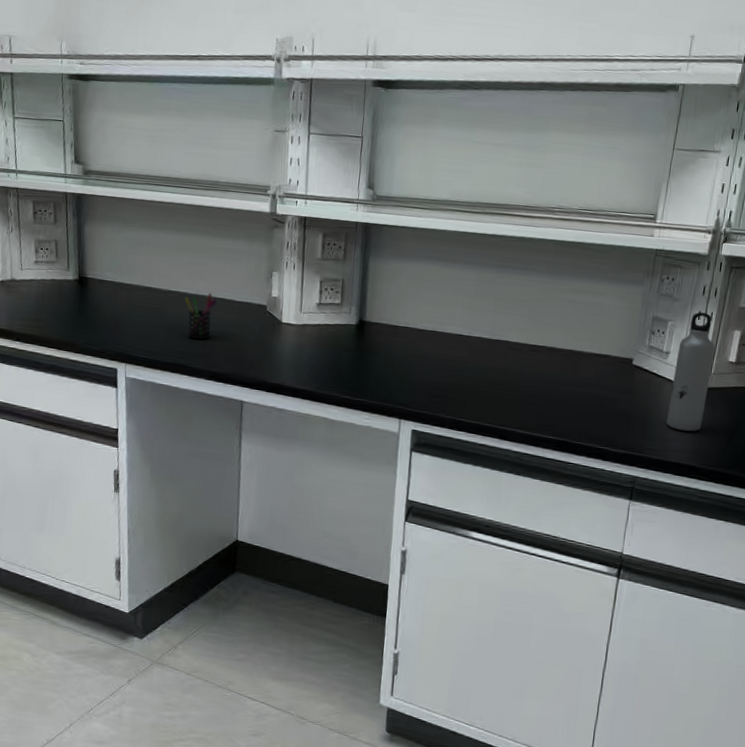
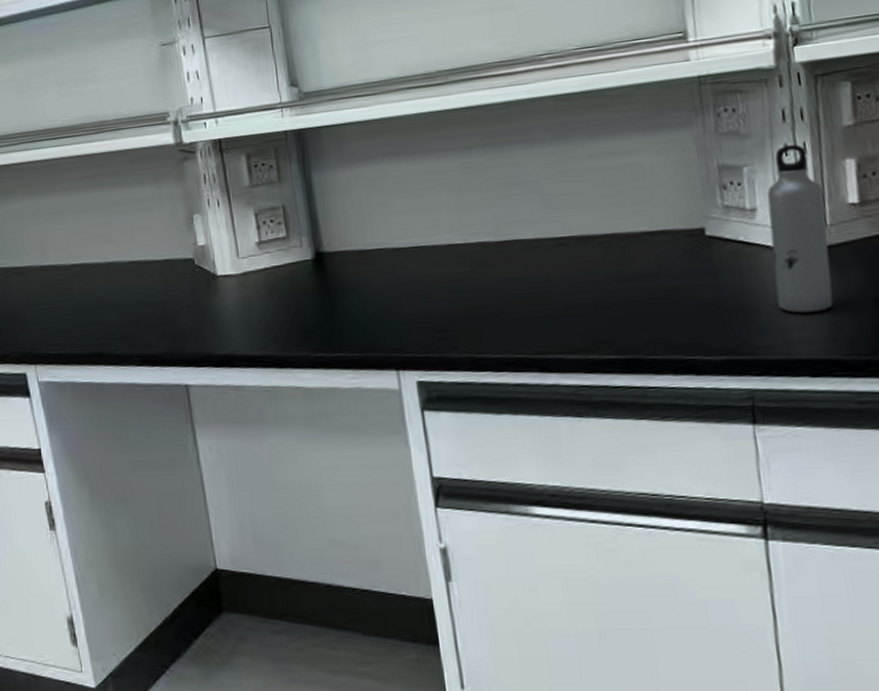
pen holder: present [185,293,218,340] -> none [92,257,132,318]

